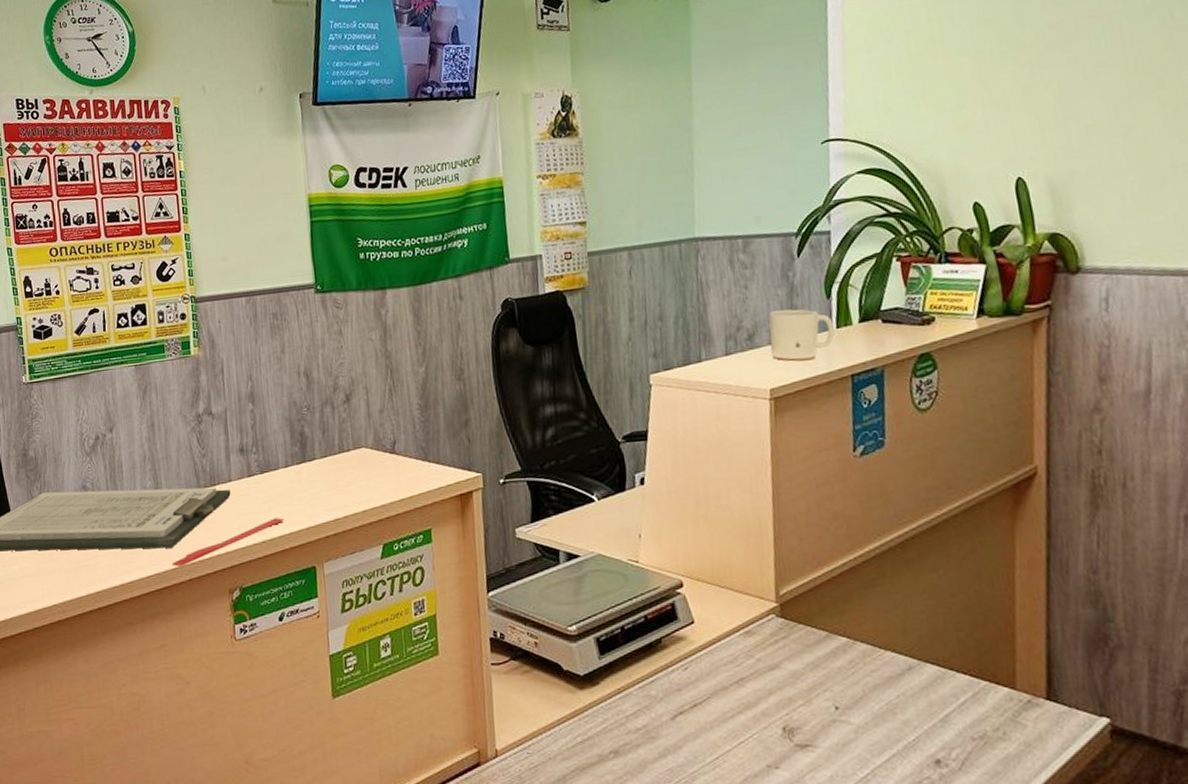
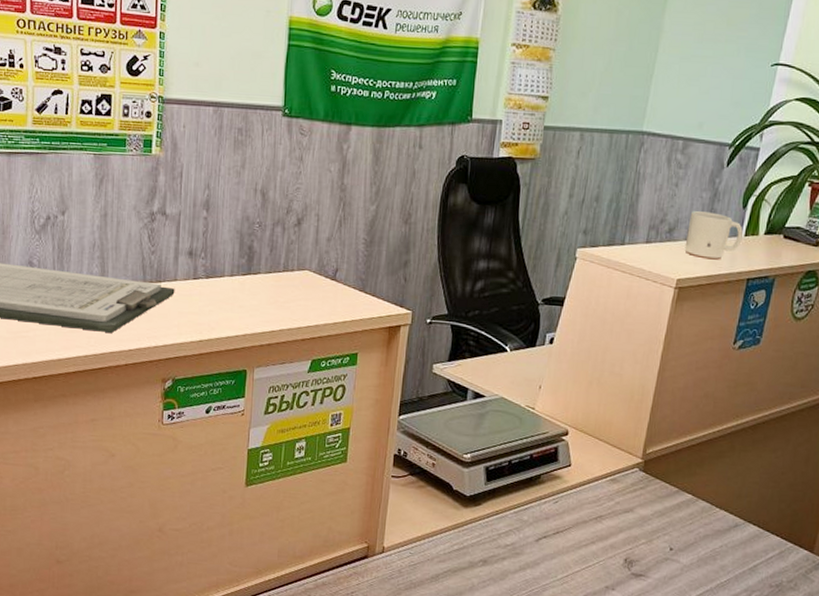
adhesive tape: present [172,518,285,567] -> none [110,321,223,351]

